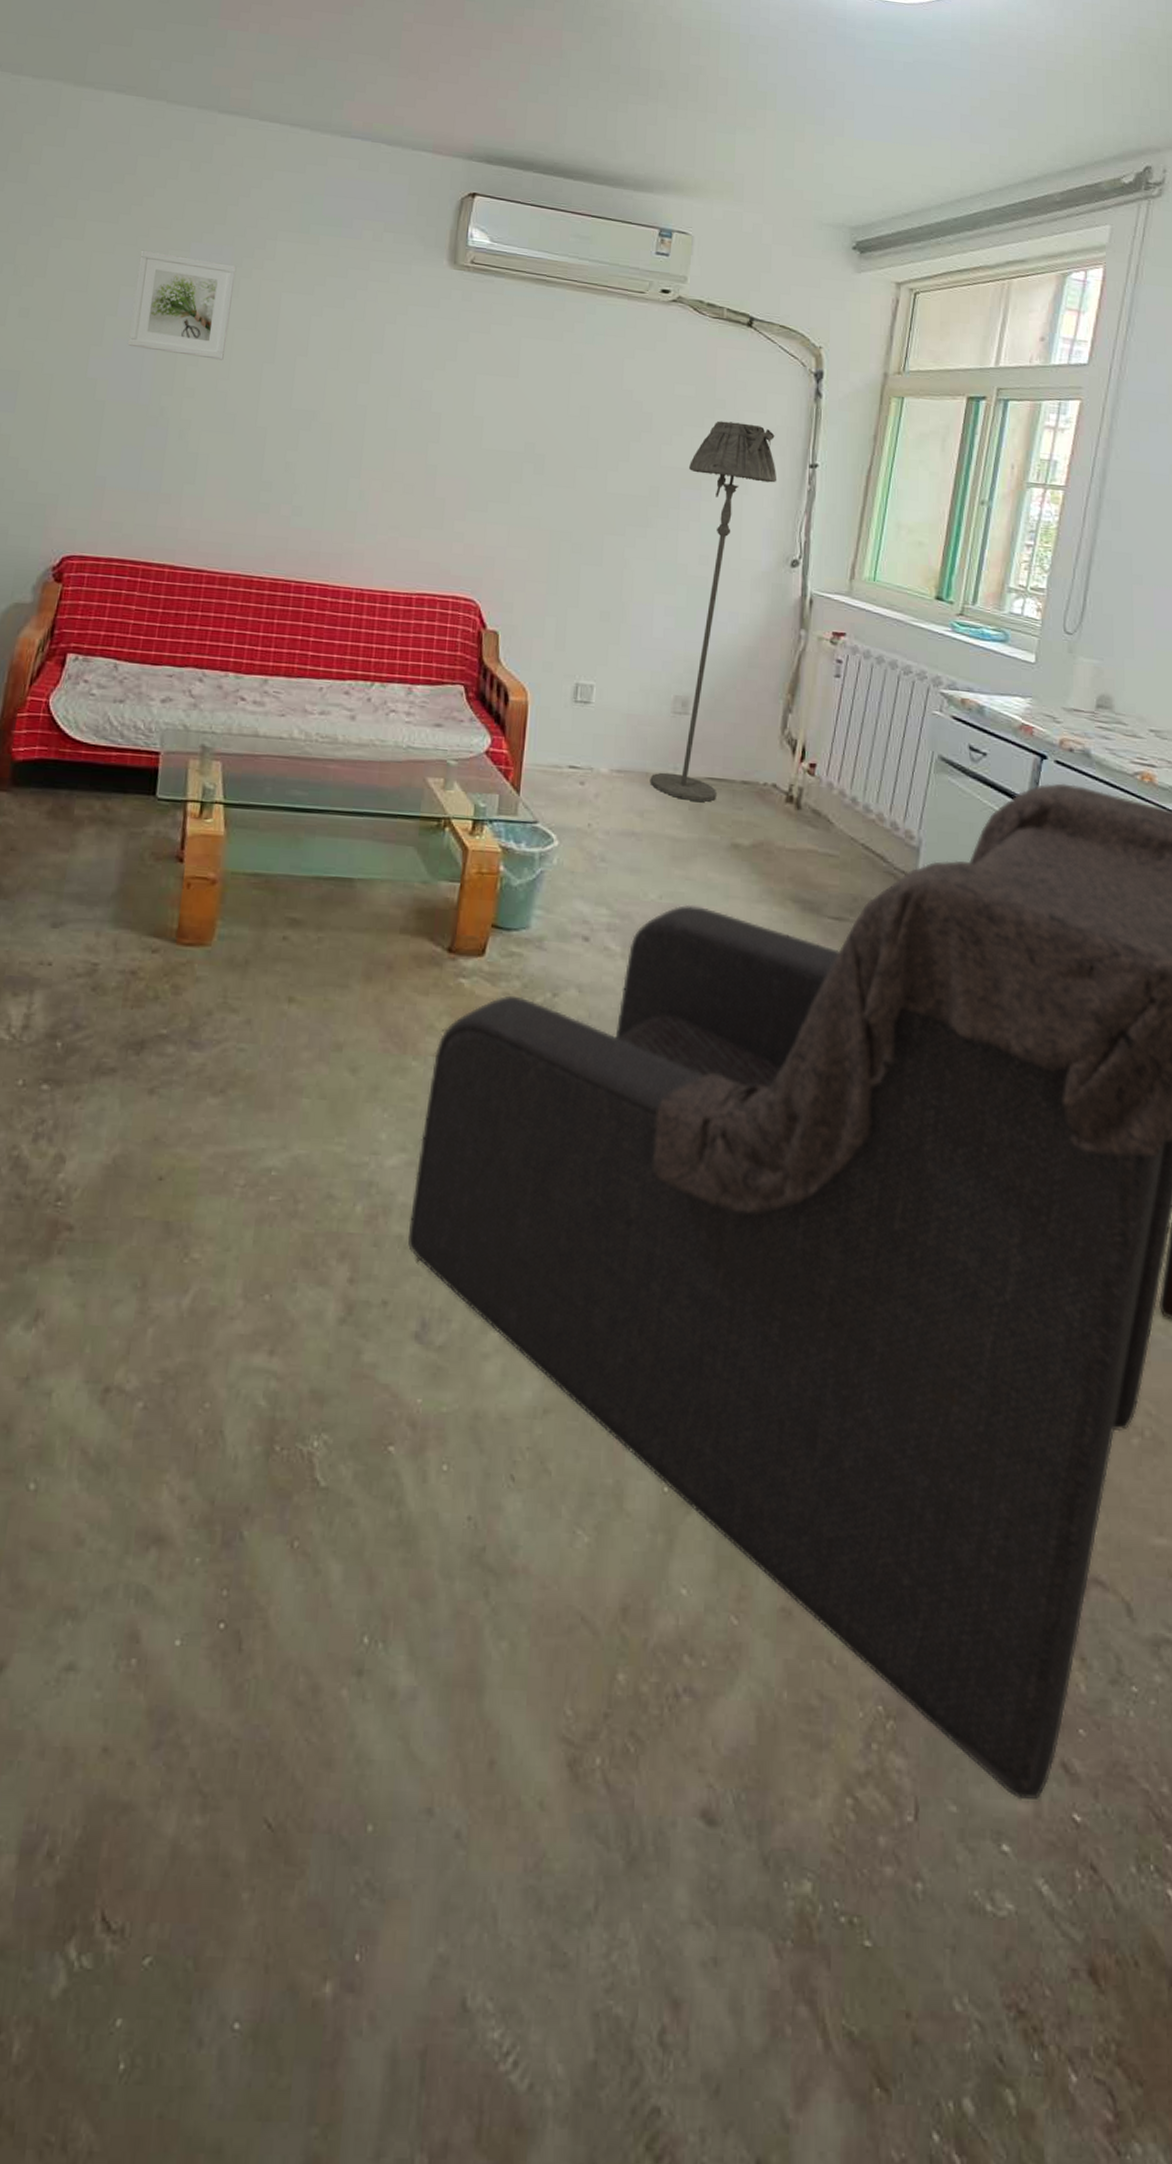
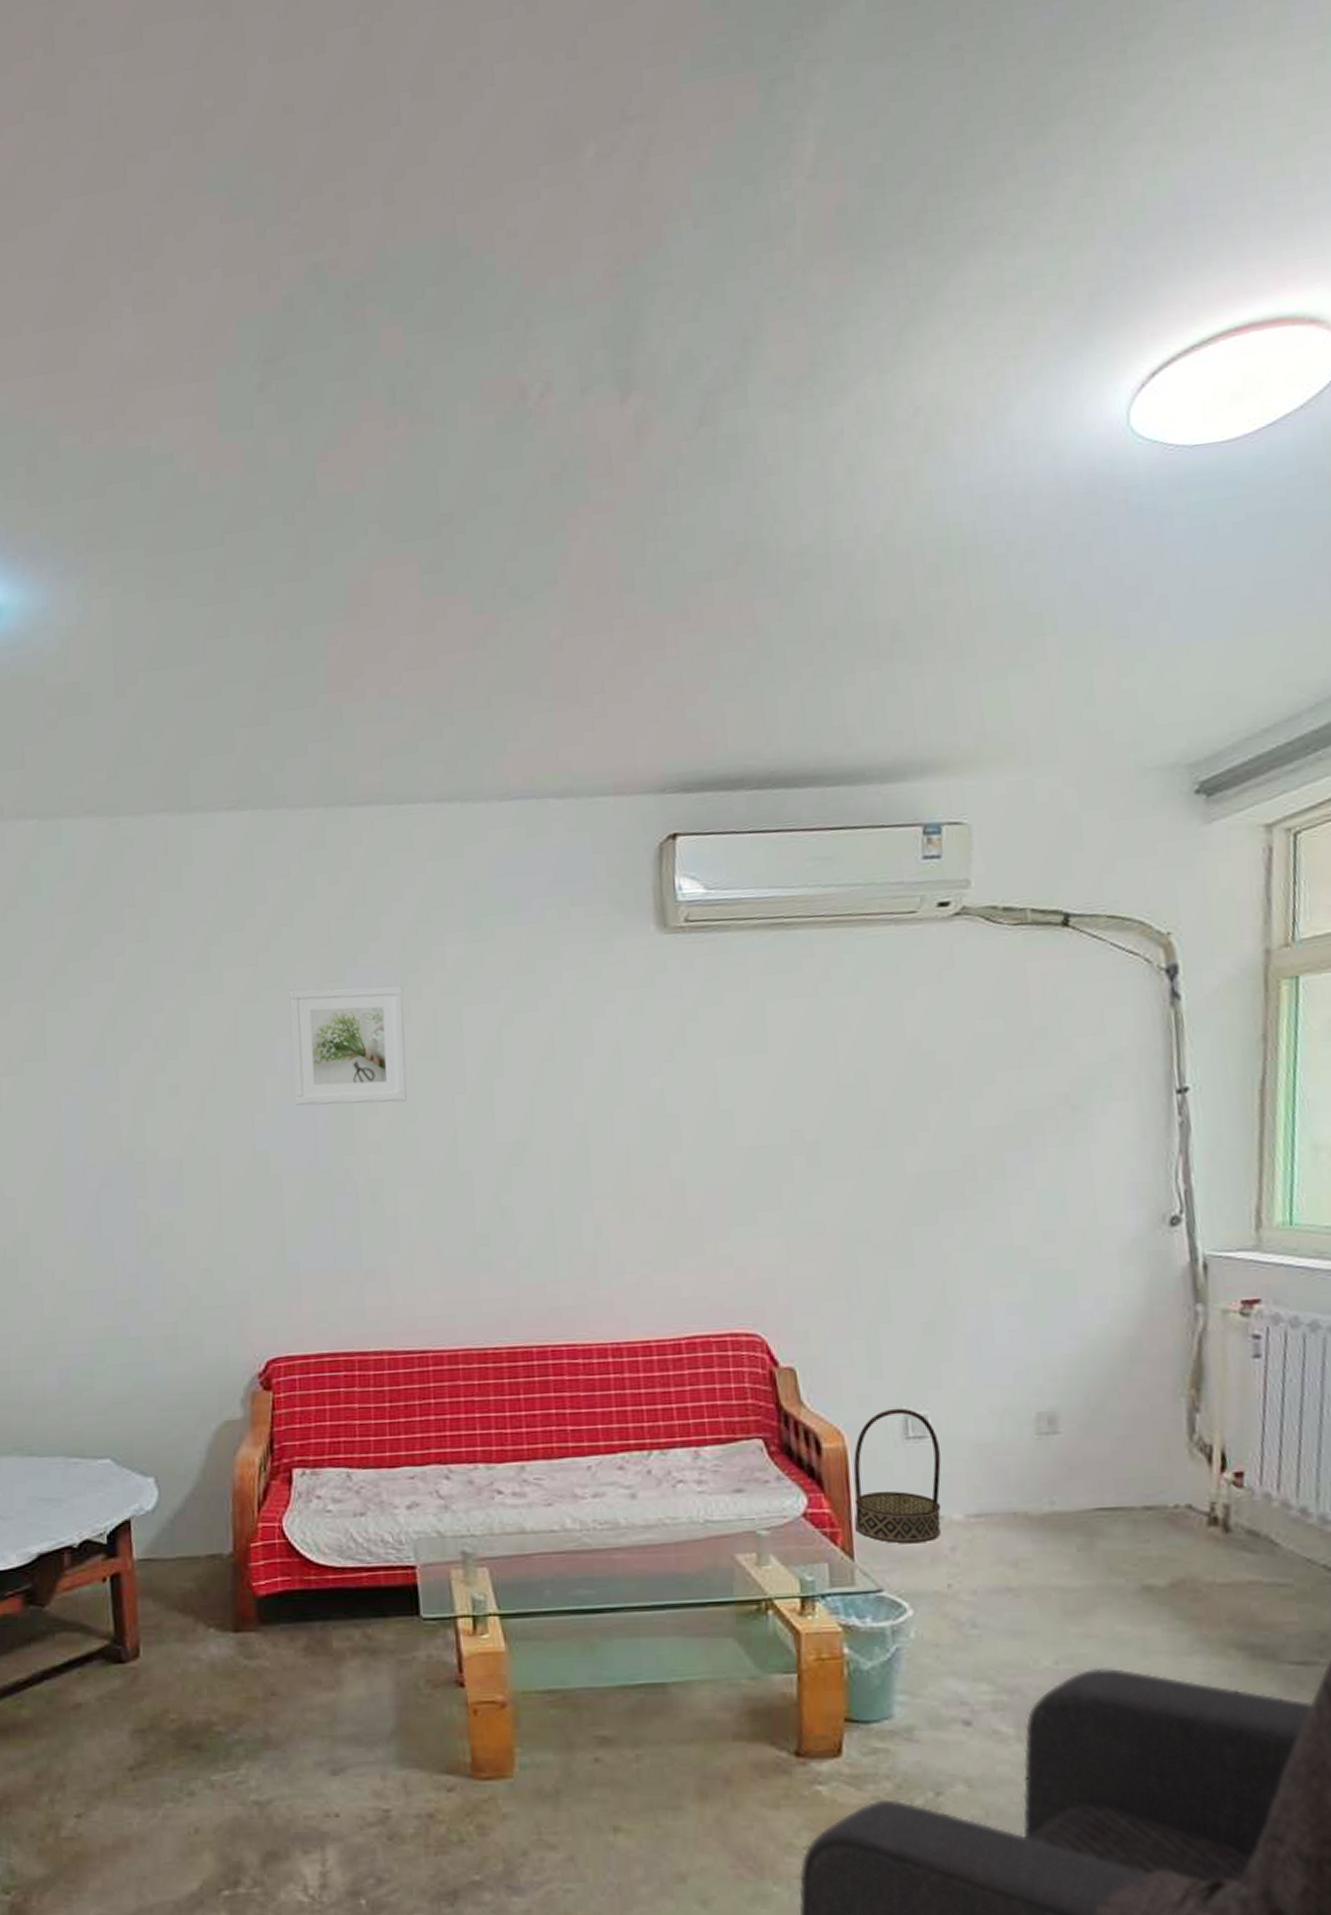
basket: none [524,676,599,788] -> present [853,1408,942,1544]
floor lamp: present [650,420,777,802] -> none [1010,1051,1134,1540]

